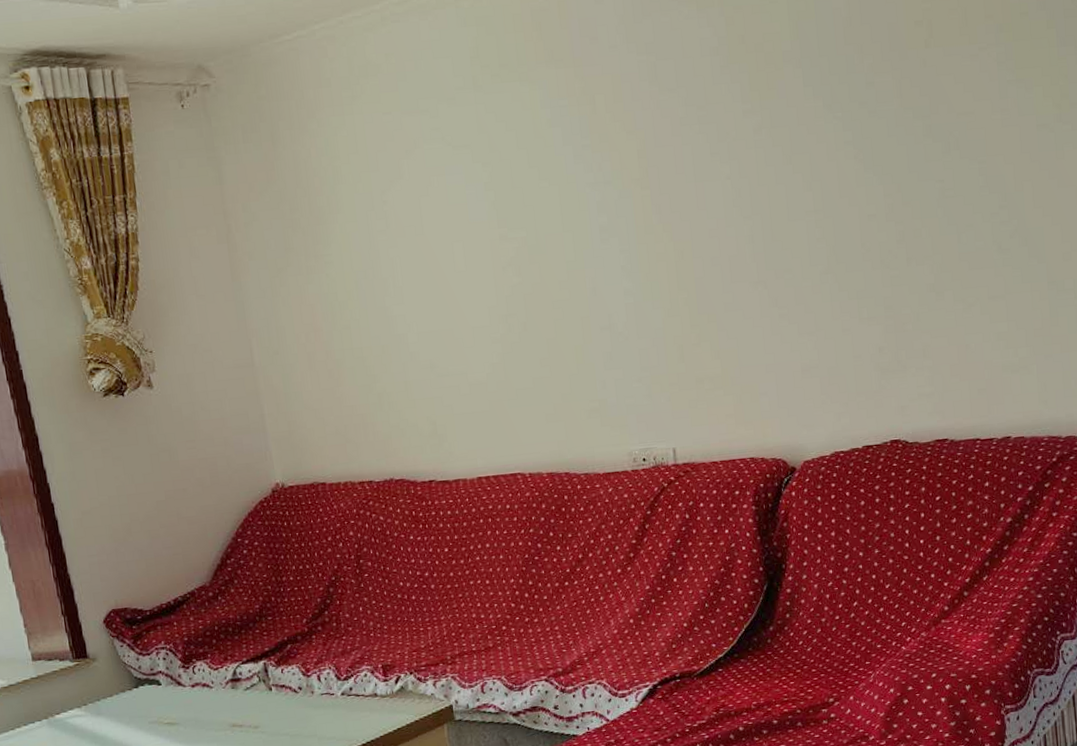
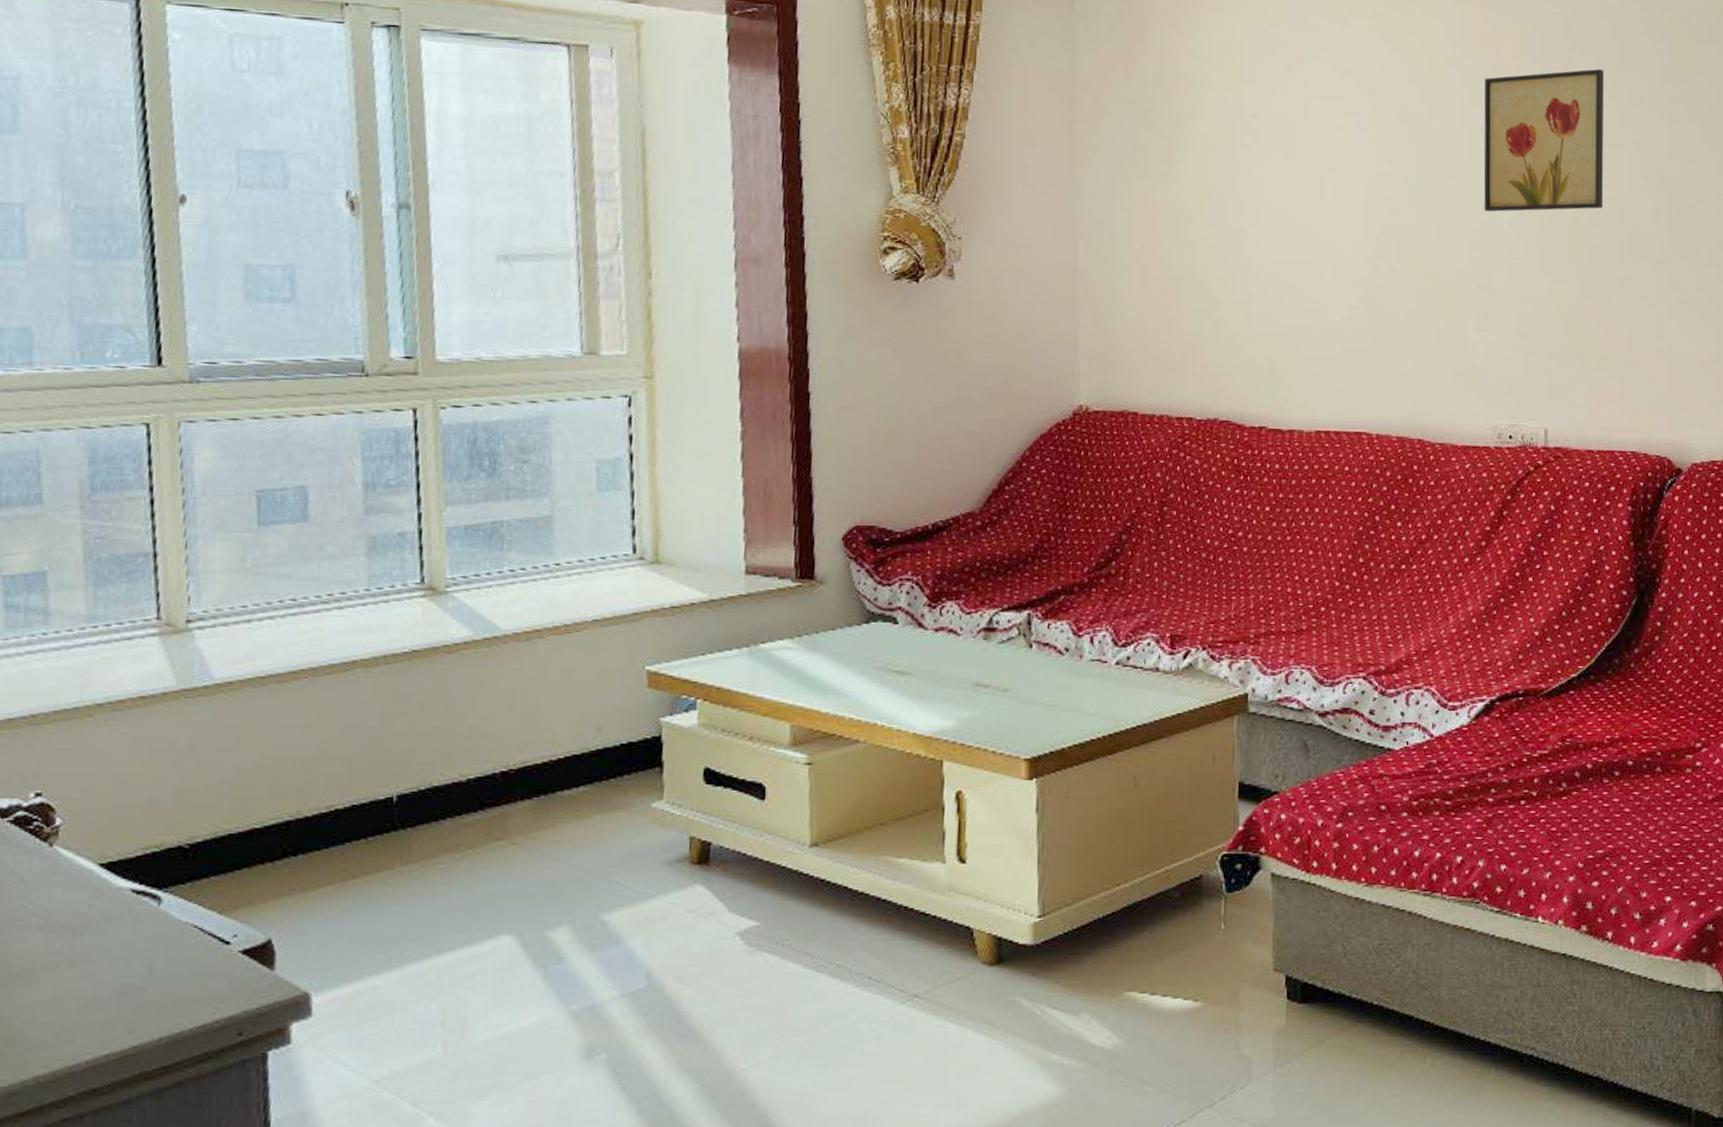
wall art: none [584,108,703,259] -> present [1483,68,1605,212]

